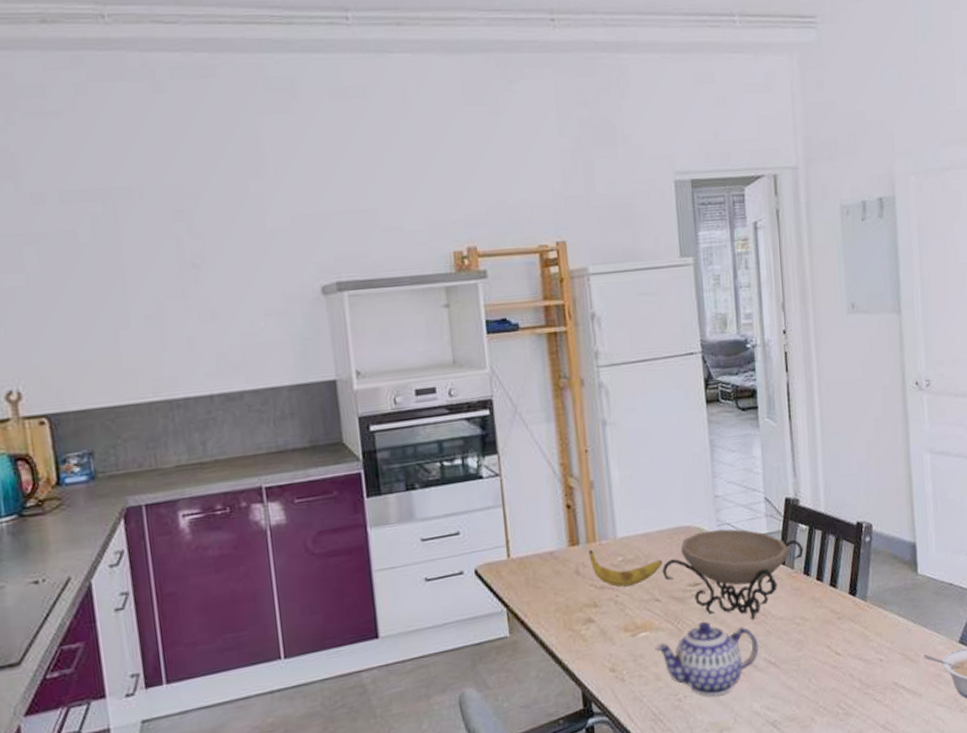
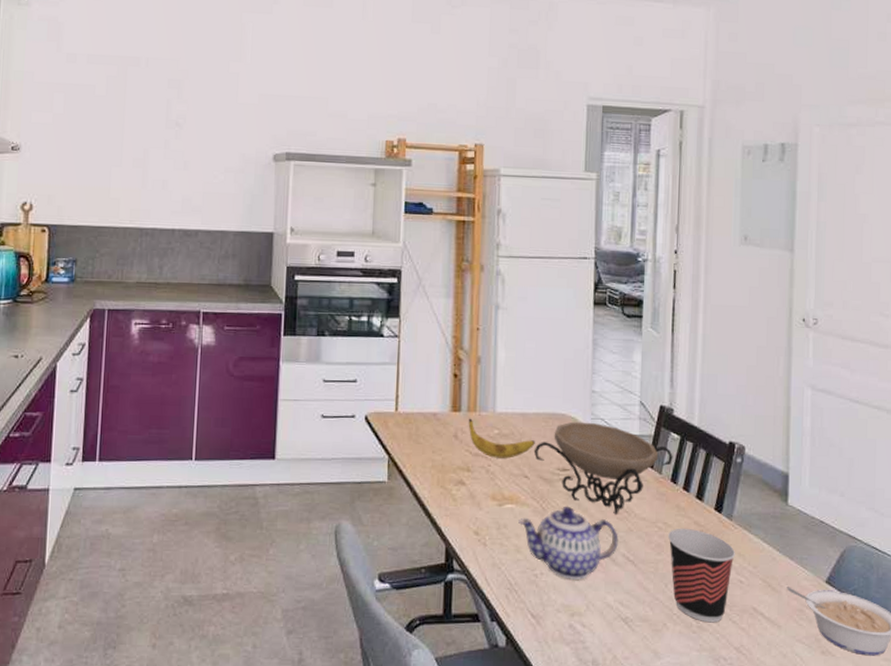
cup: none [806,617,874,708] -> present [668,528,736,623]

